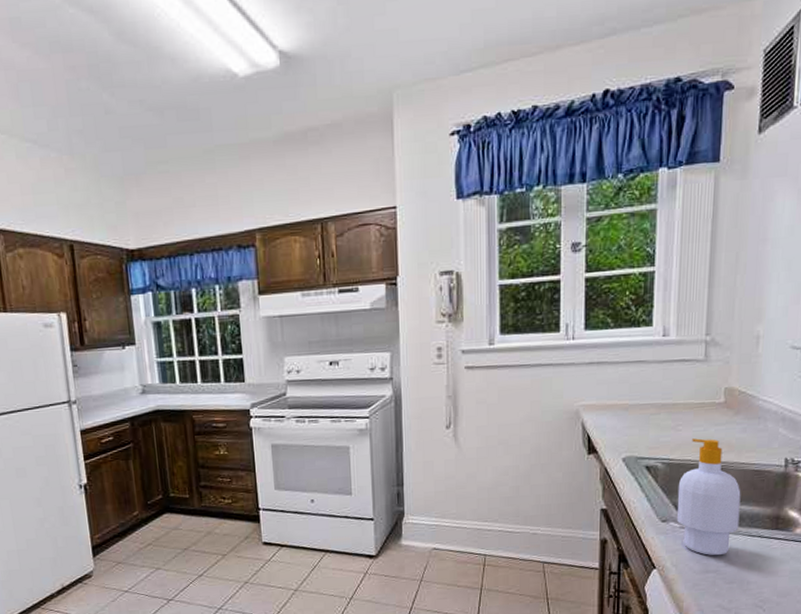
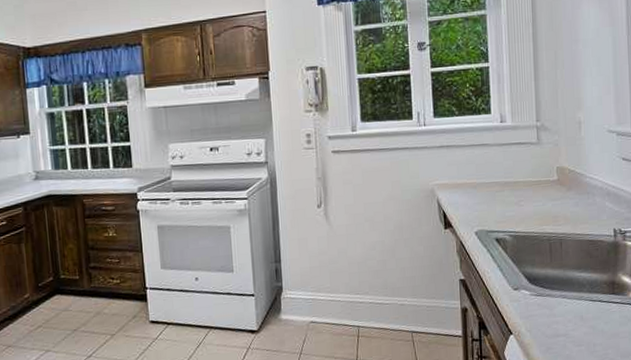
soap bottle: present [676,438,741,556] -> none [525,212,581,321]

